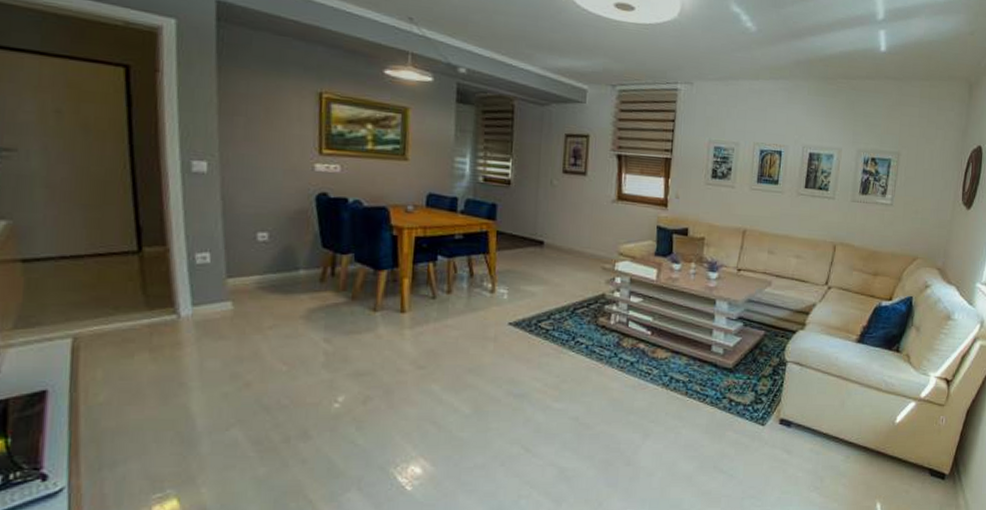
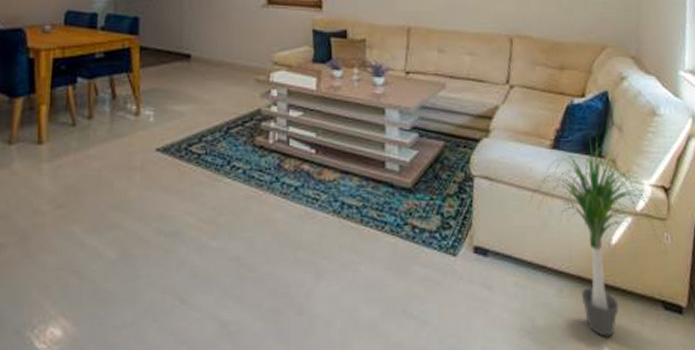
potted plant: none [831,335,947,494] -> present [529,138,671,337]

